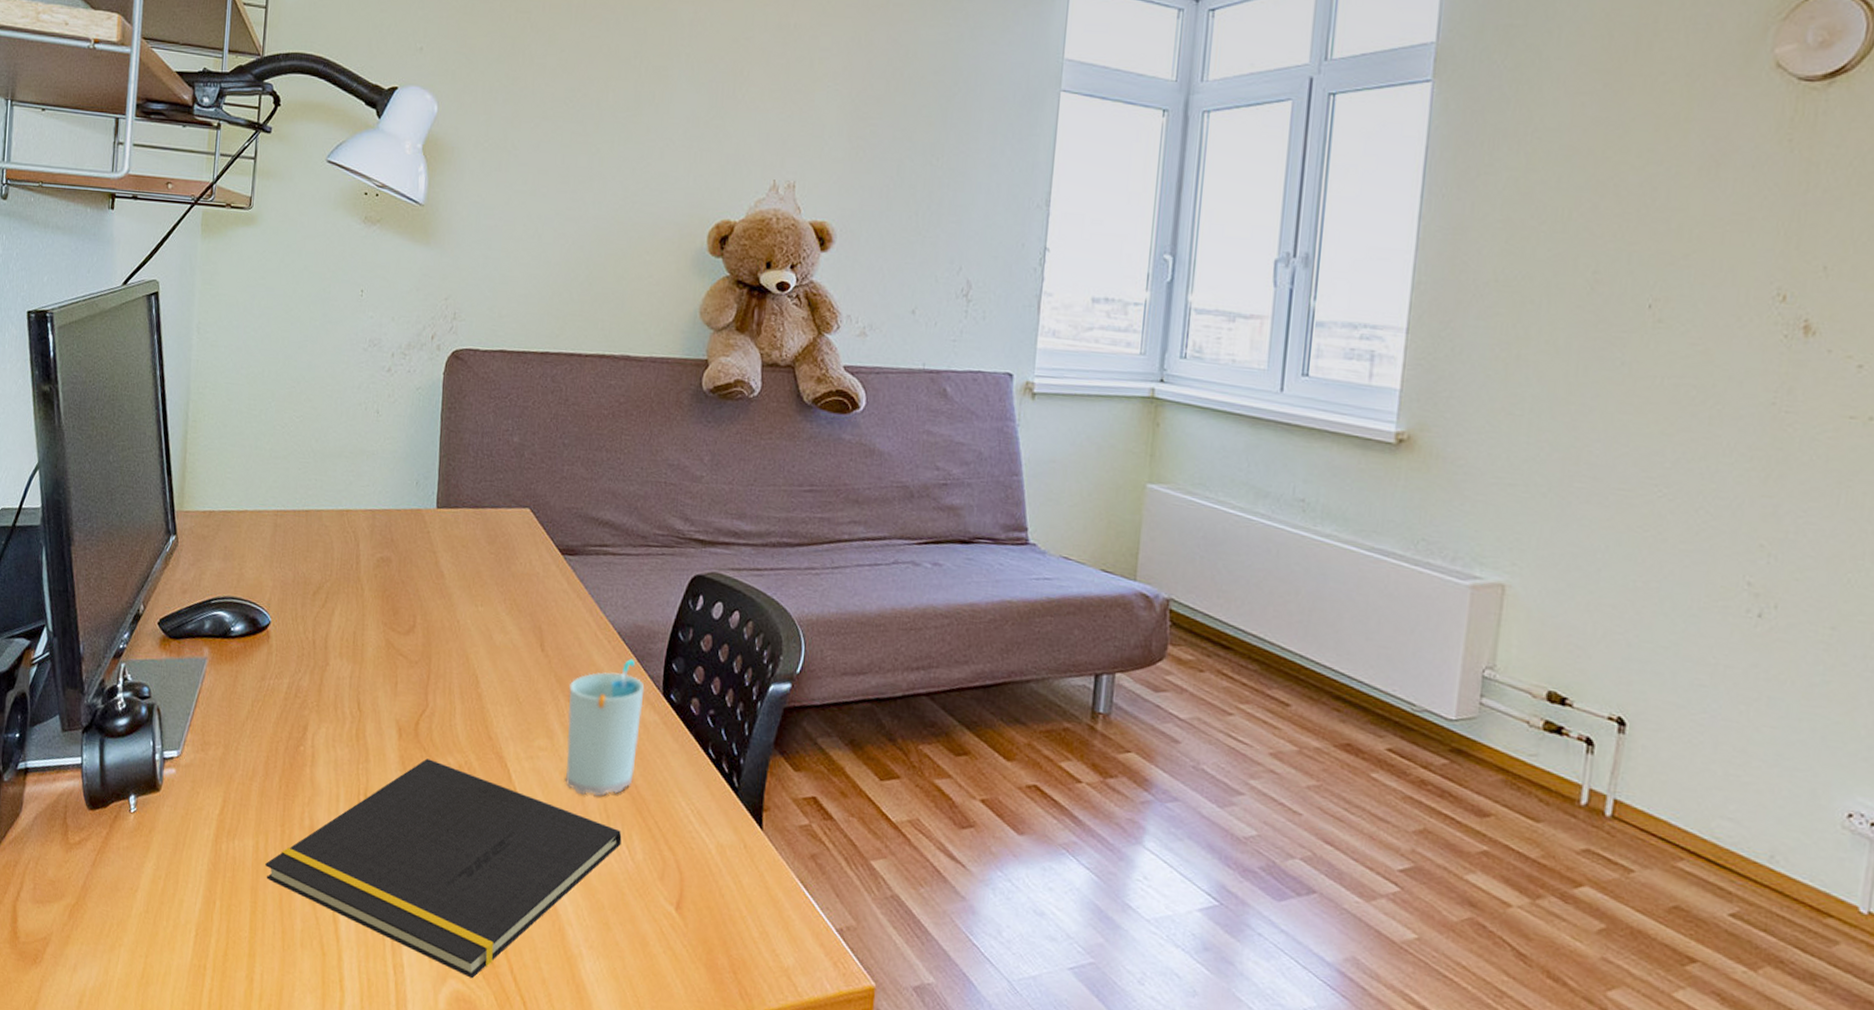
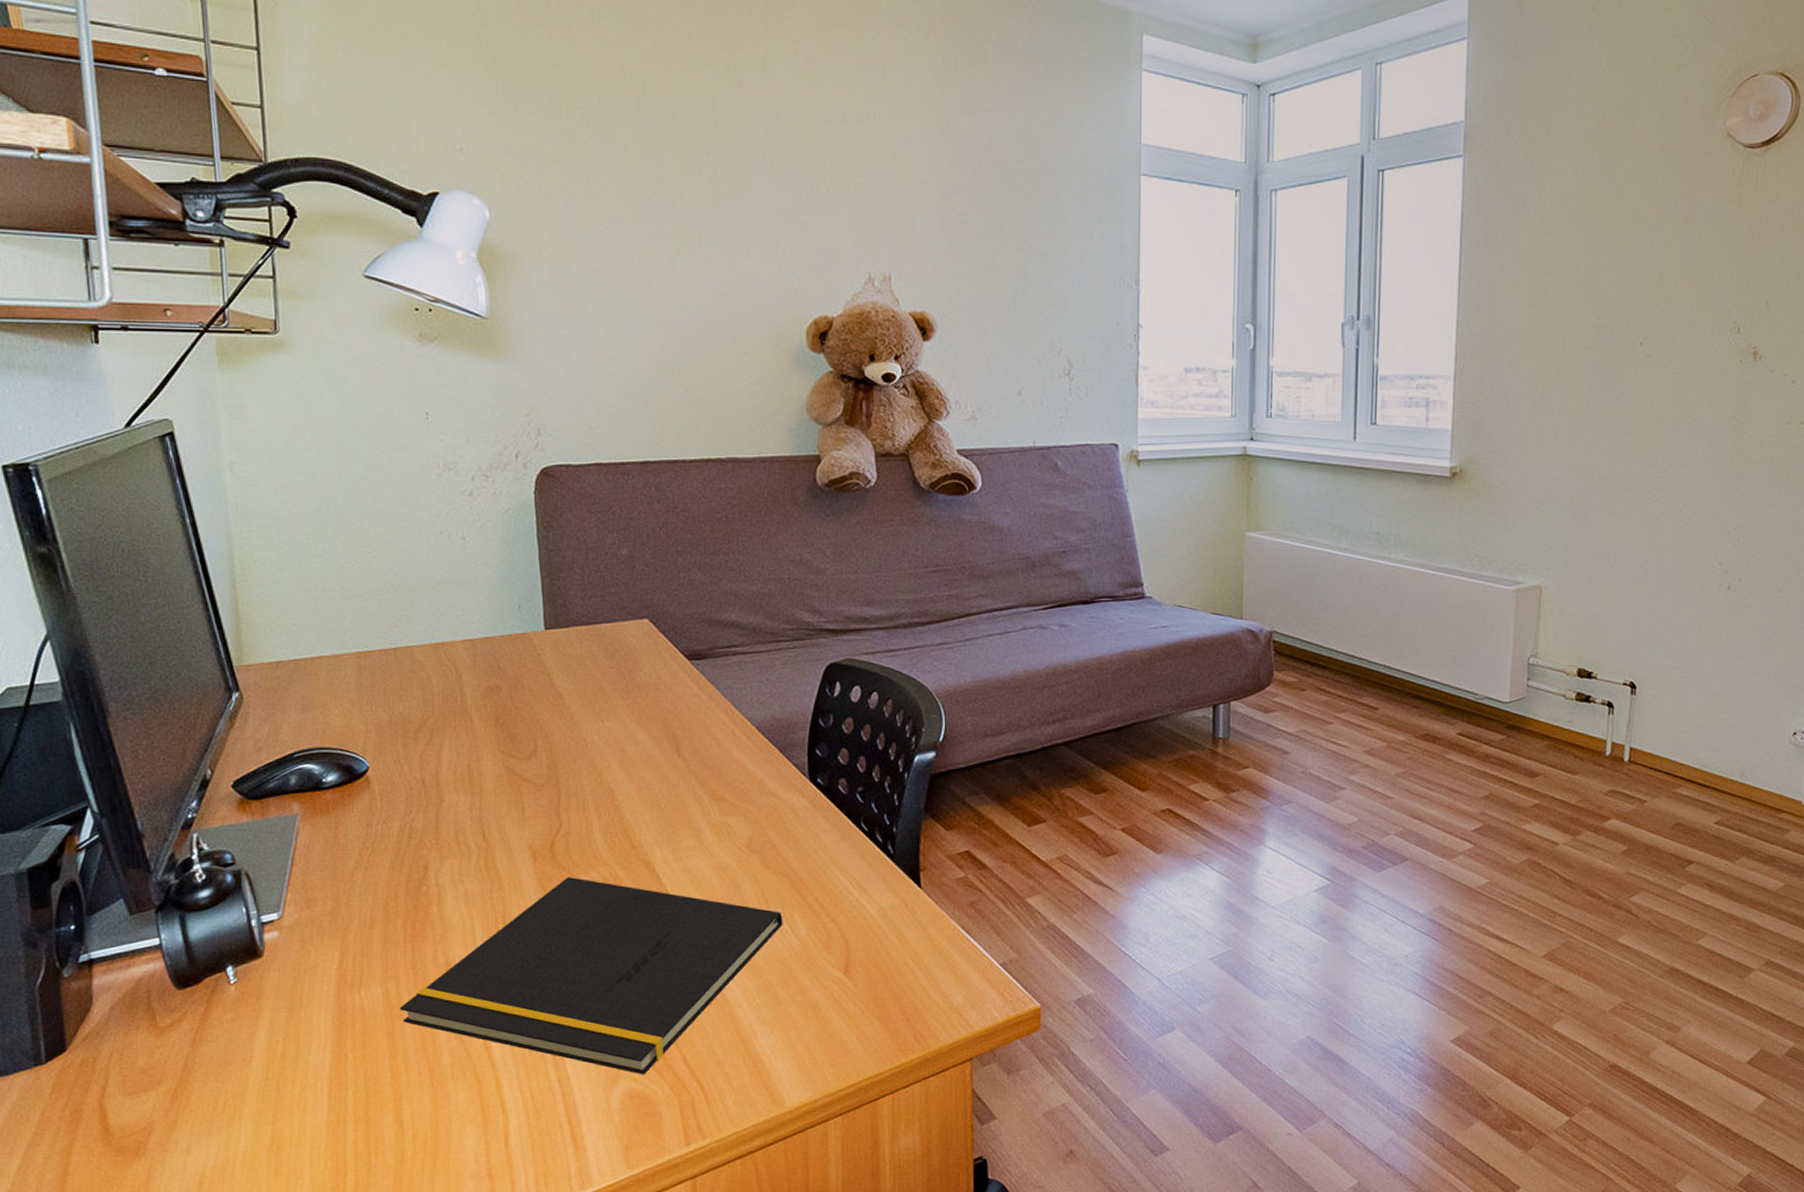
cup: present [565,658,645,796] -> none [712,750,791,886]

